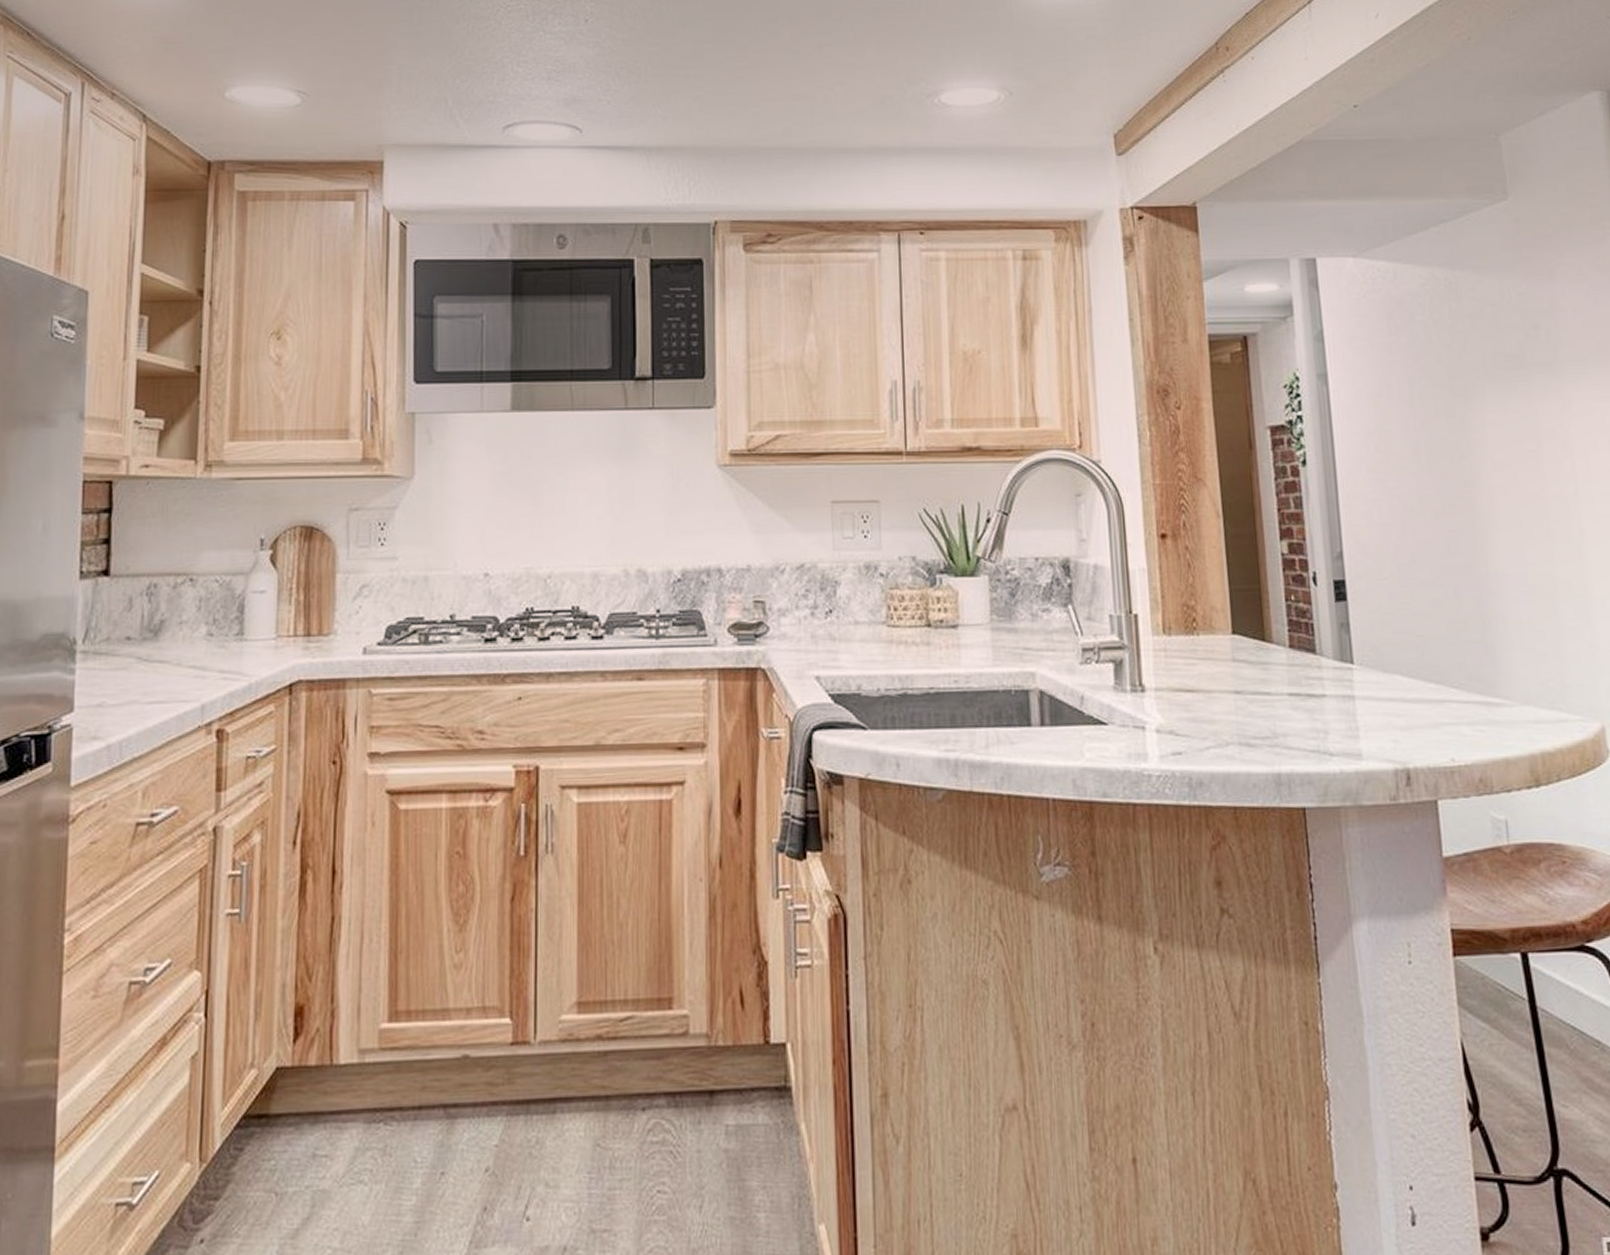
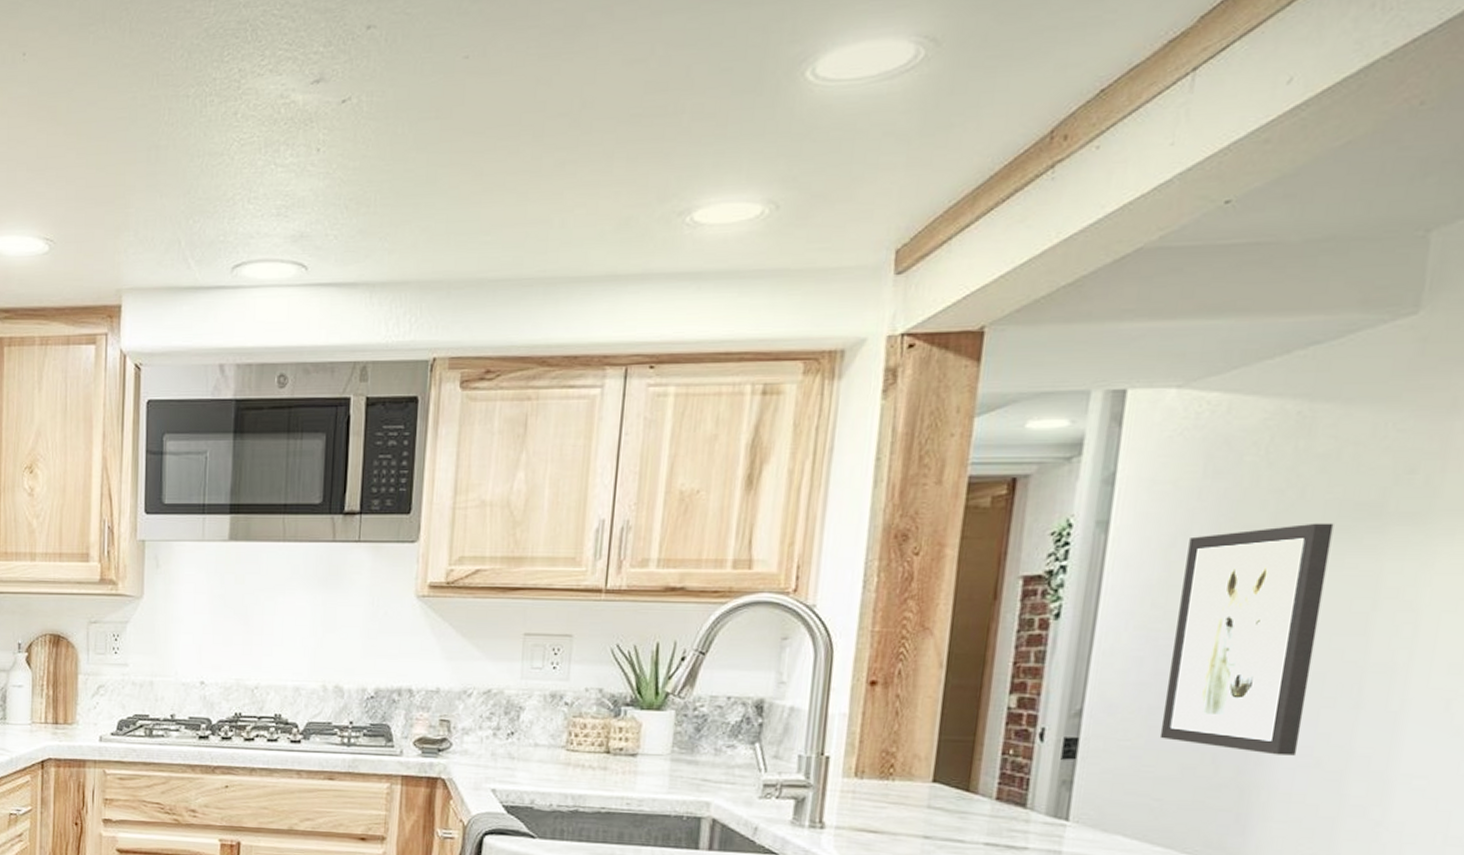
wall art: none [1391,372,1516,585] -> present [1159,523,1334,756]

